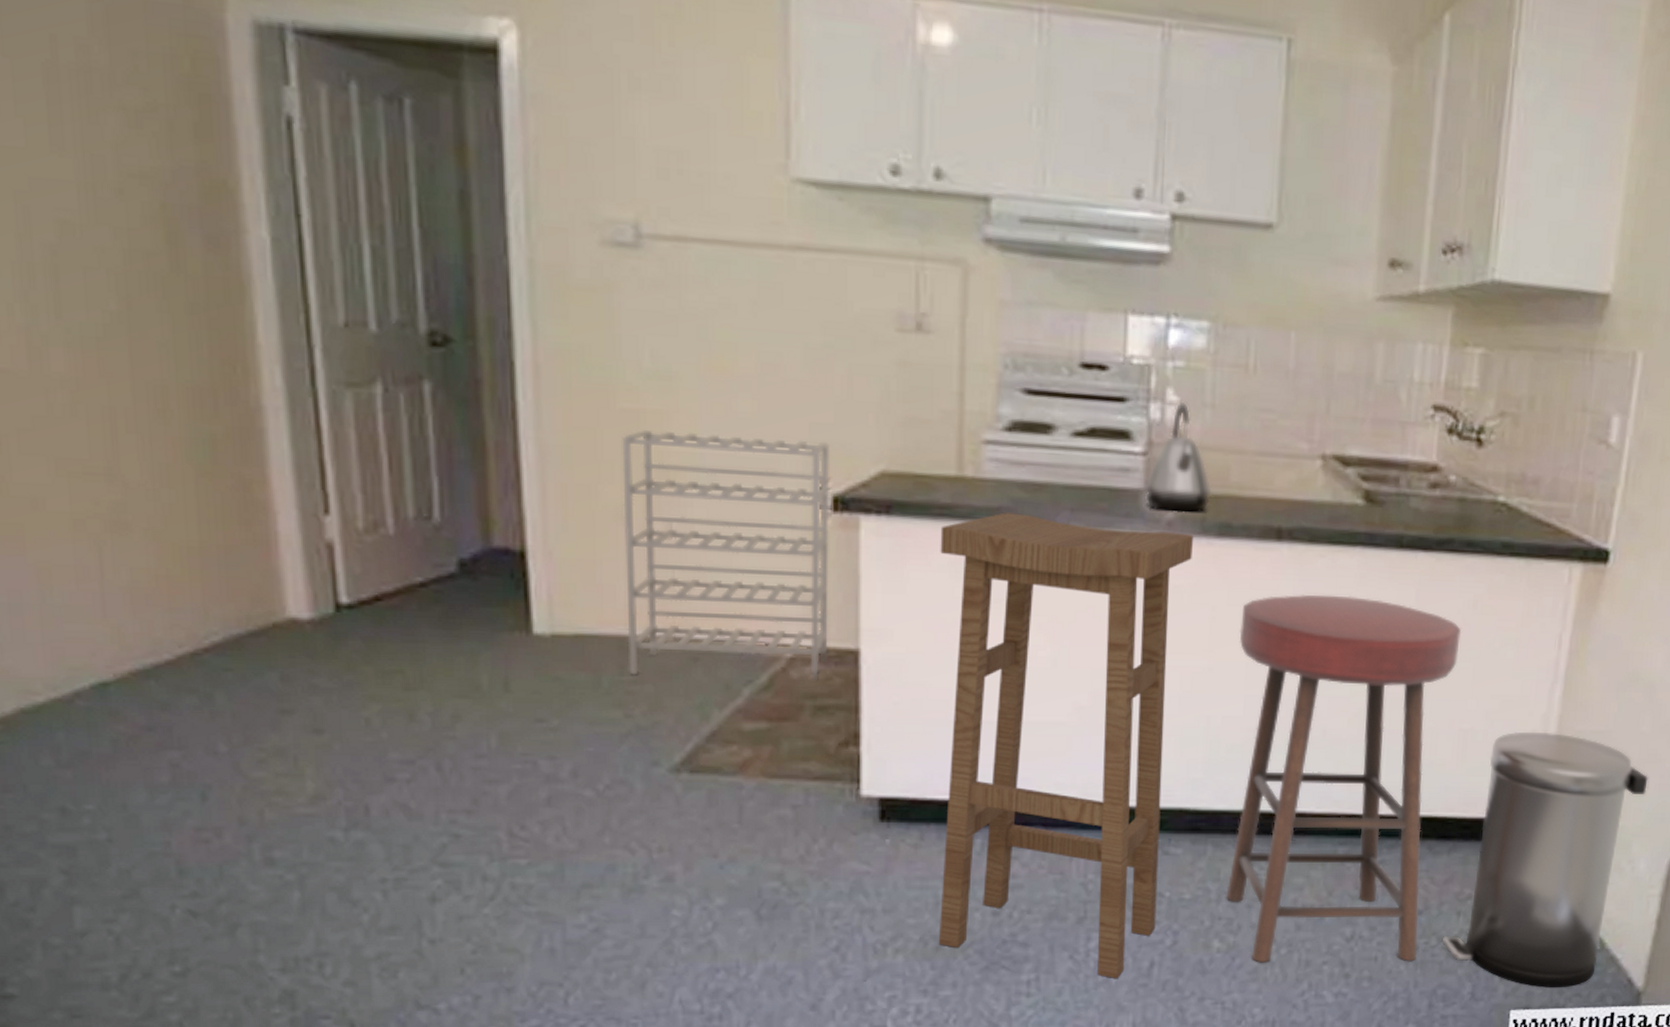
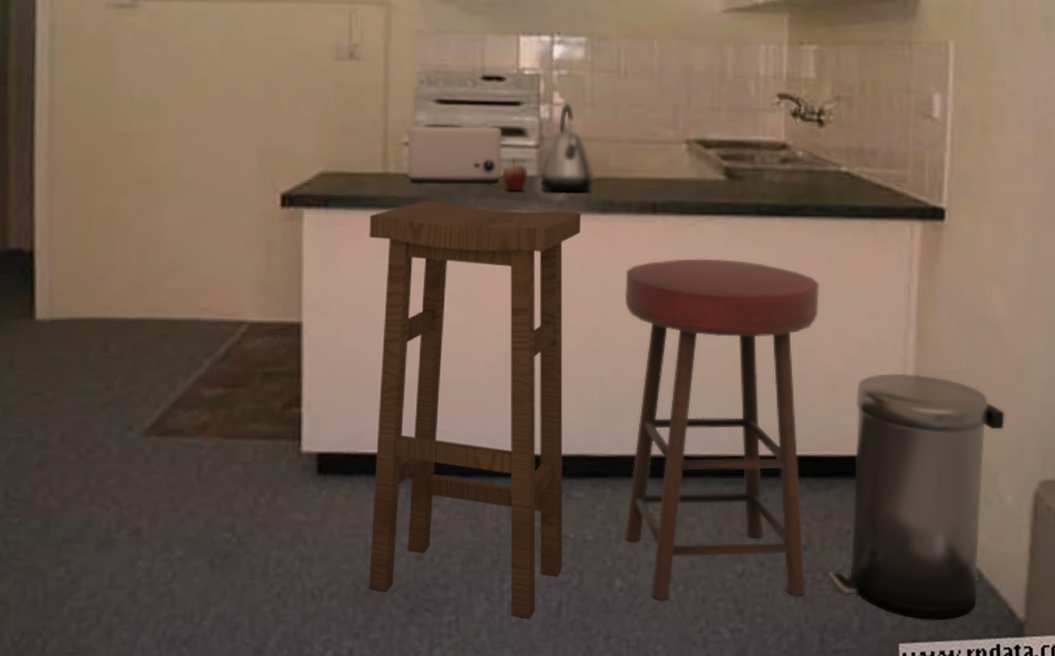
shoe rack: present [622,430,829,681] -> none [111,148,279,352]
toaster: none [985,420,1108,498] -> present [405,126,506,185]
fruit: none [1100,463,1133,508] -> present [501,155,529,193]

